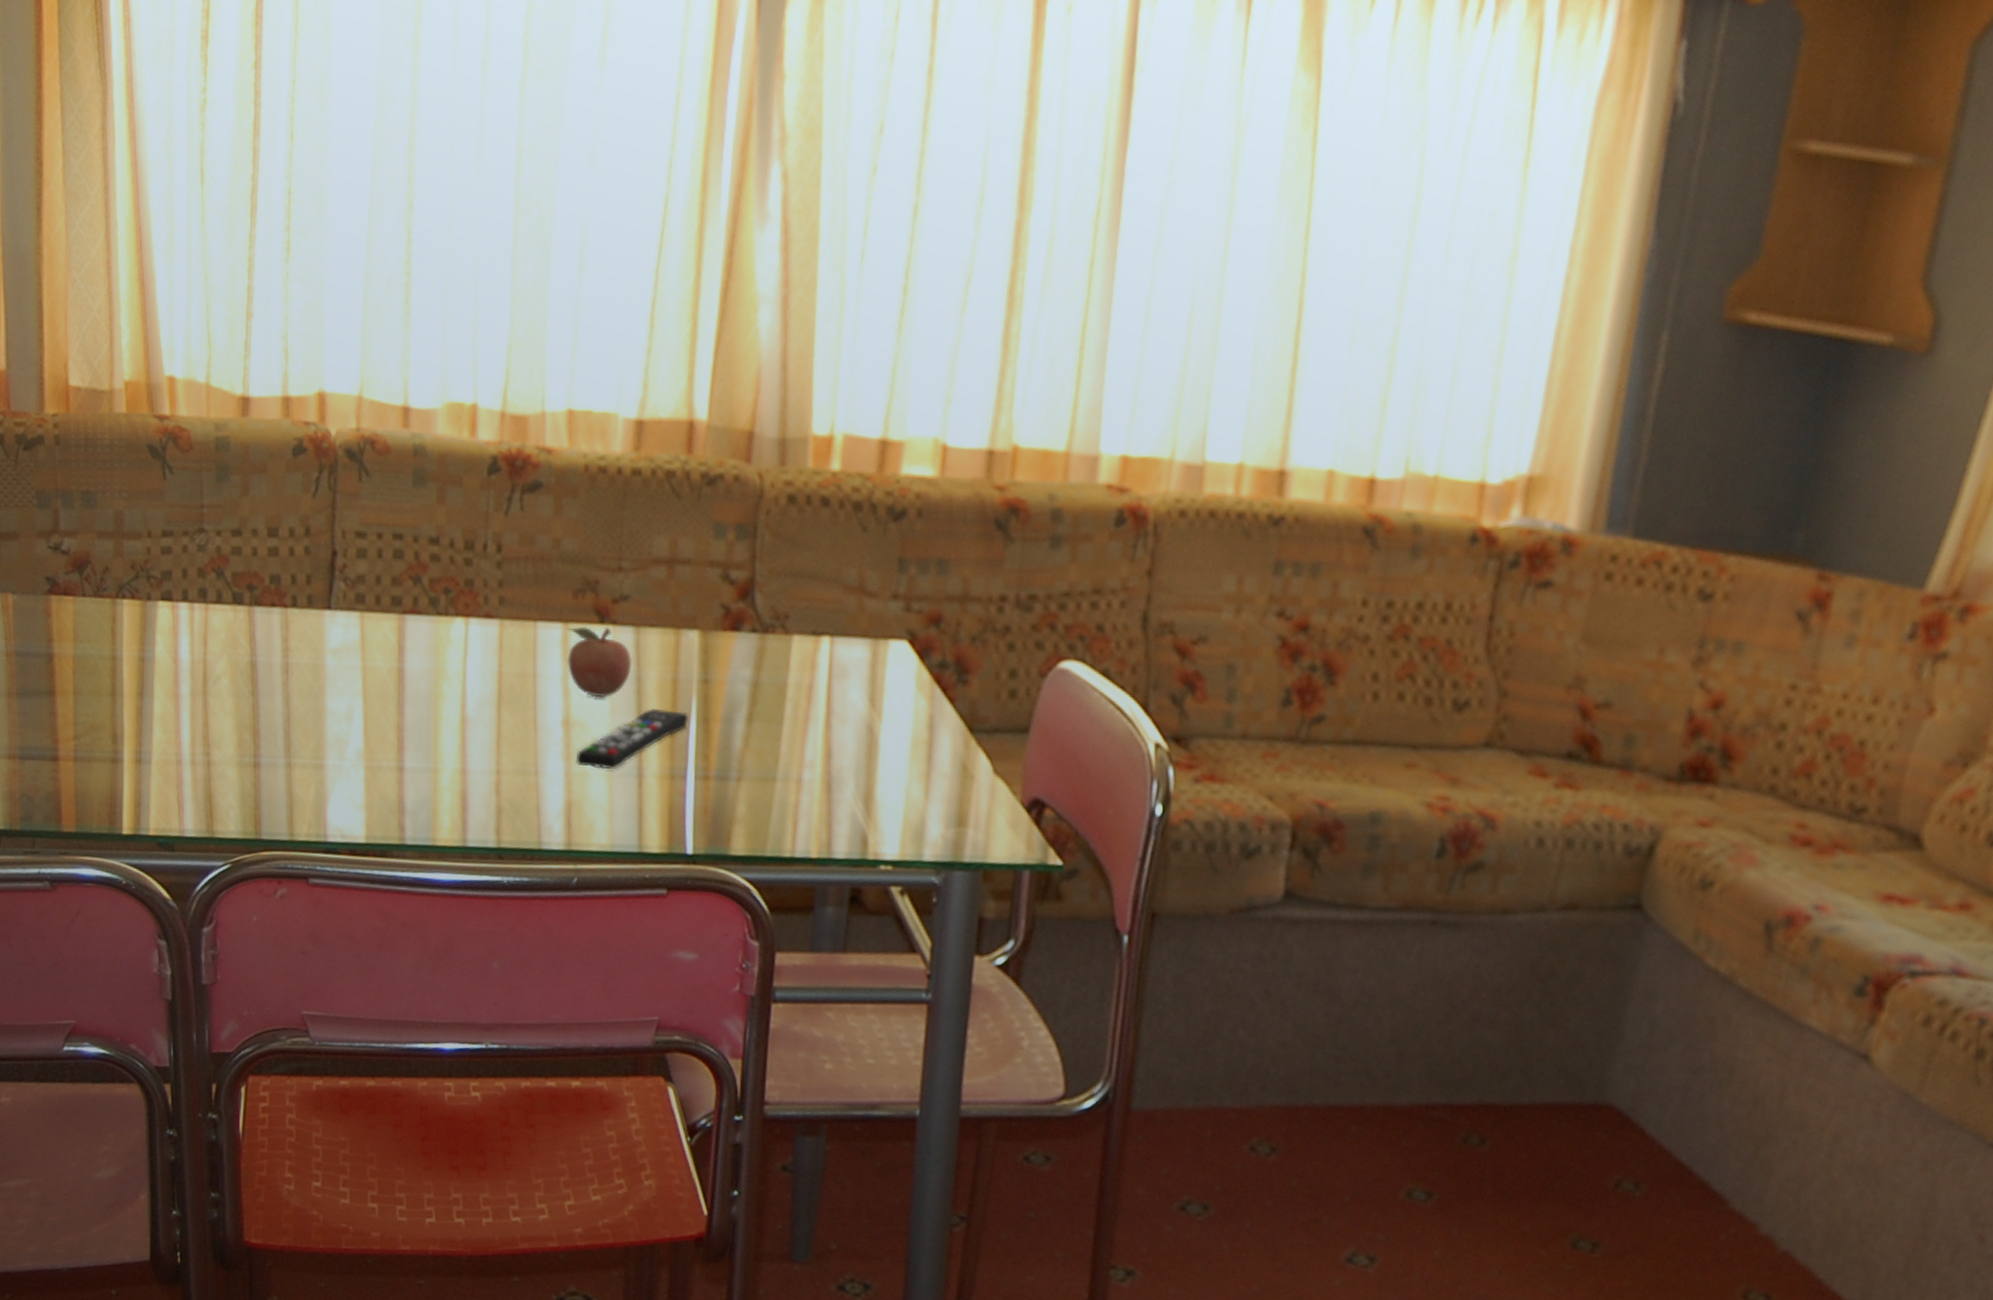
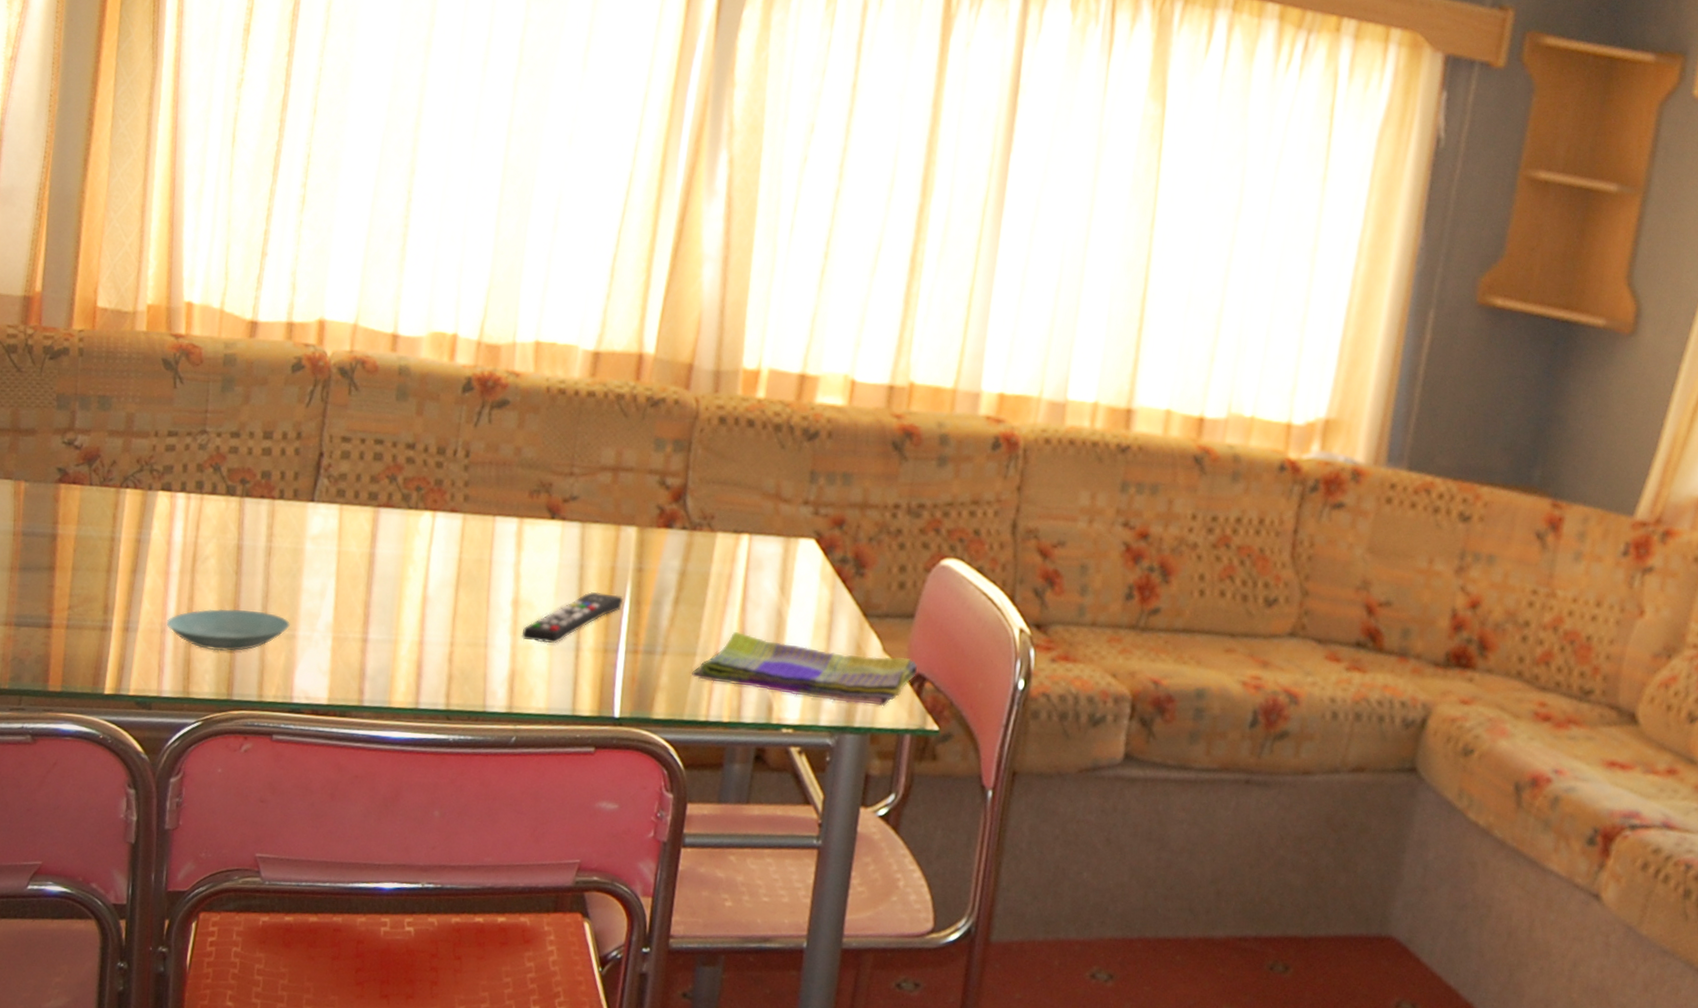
saucer: none [181,735,318,784] -> present [166,608,291,652]
fruit: present [567,626,633,698] -> none [519,521,577,582]
dish towel: none [772,752,1036,838] -> present [692,631,918,707]

